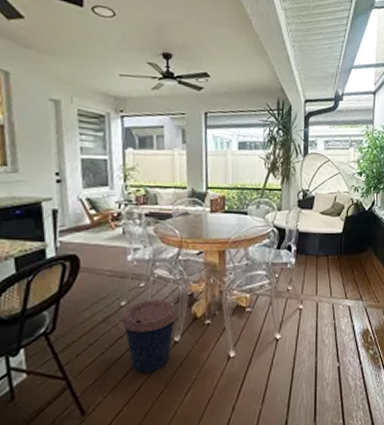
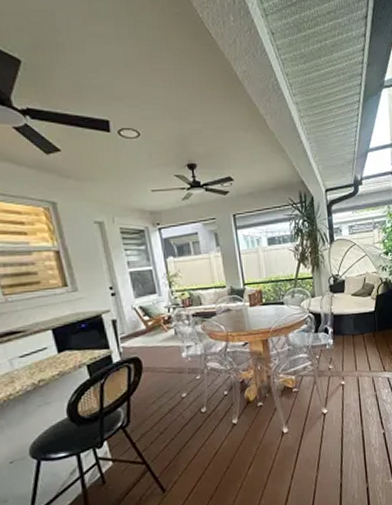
coffee cup: present [122,300,177,374] -> none [185,388,232,454]

